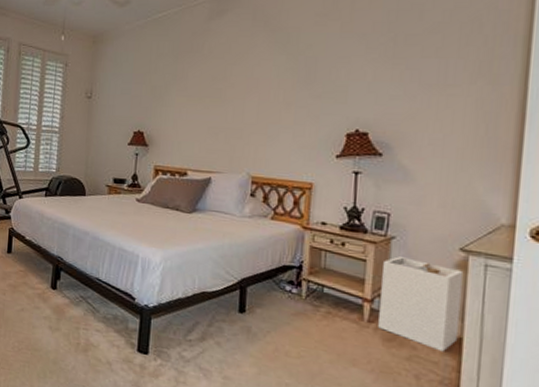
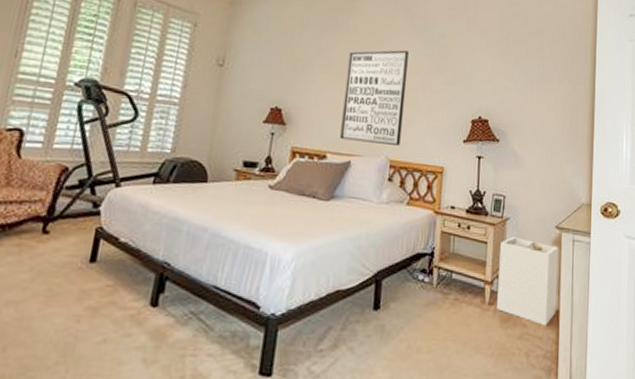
wall art: none [199,66,270,162] -> present [340,50,409,146]

